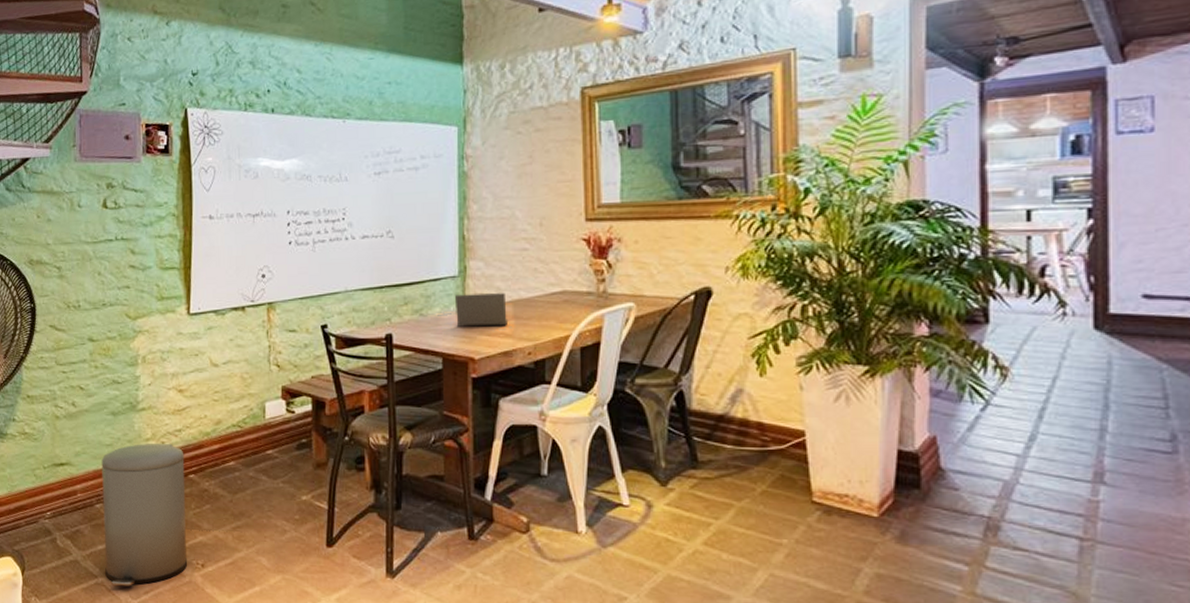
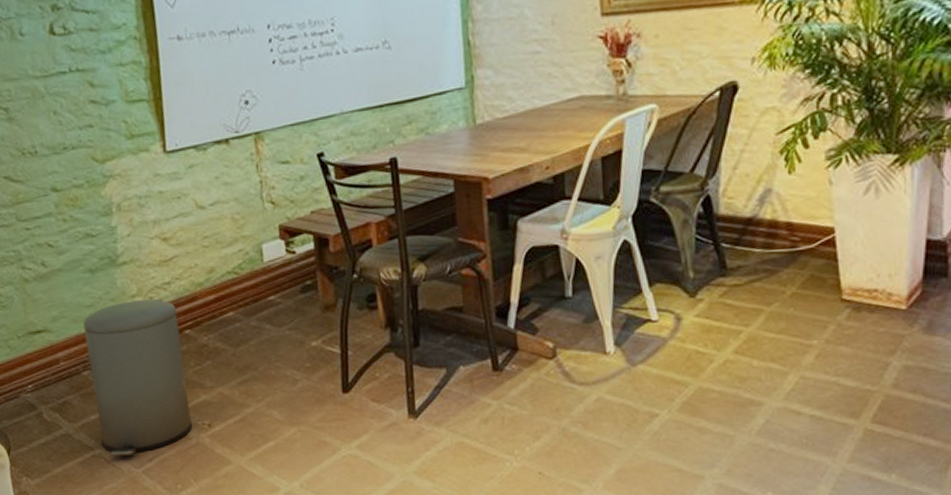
laptop computer: present [454,293,509,327] -> none [462,103,523,145]

